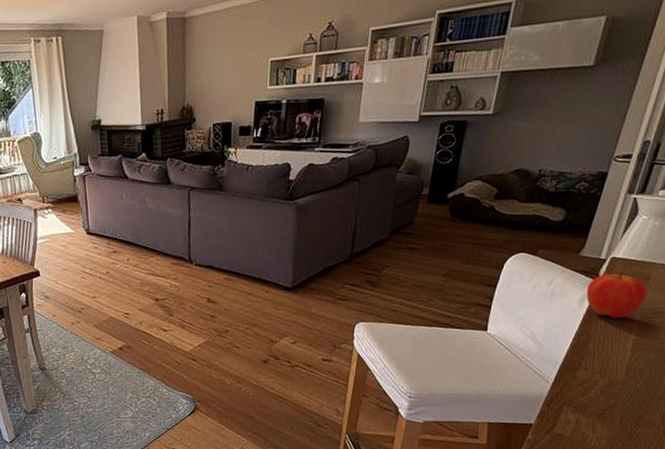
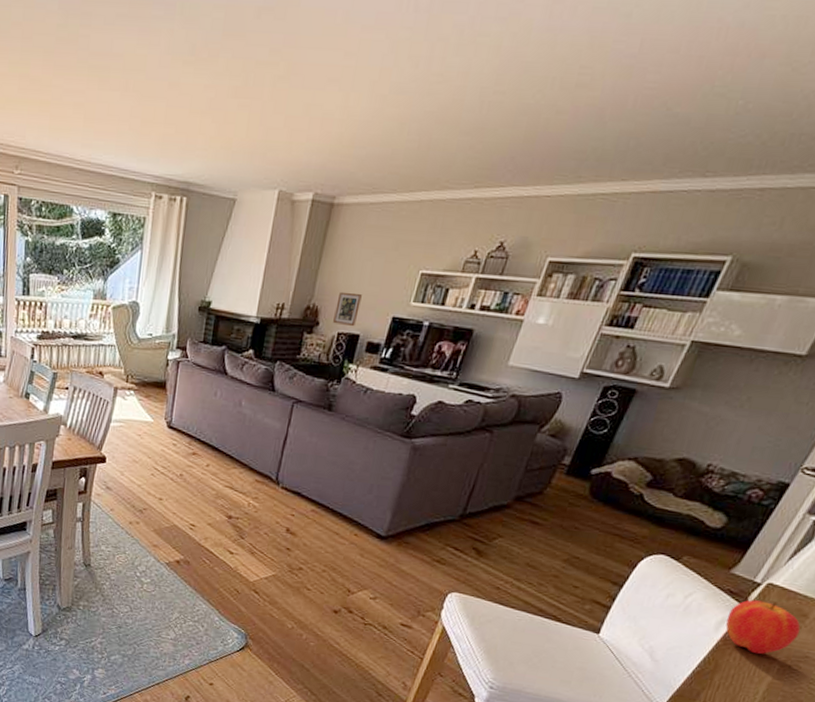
picture frame: none [206,87,227,117] -> present [333,291,362,327]

